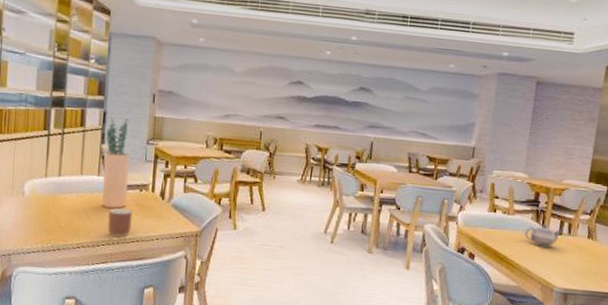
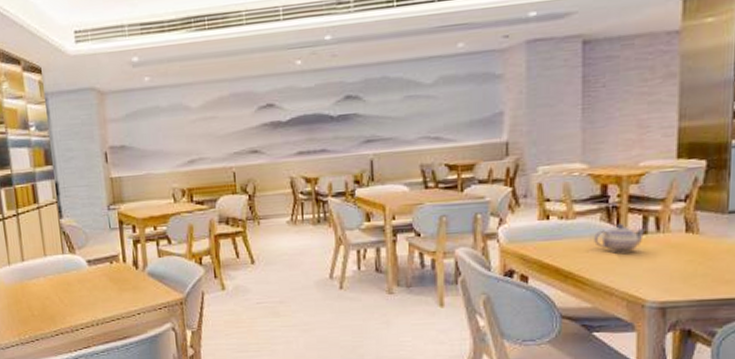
vase: present [102,118,130,209] -> none [63,185,99,288]
mug: present [107,208,132,237] -> none [81,285,109,317]

